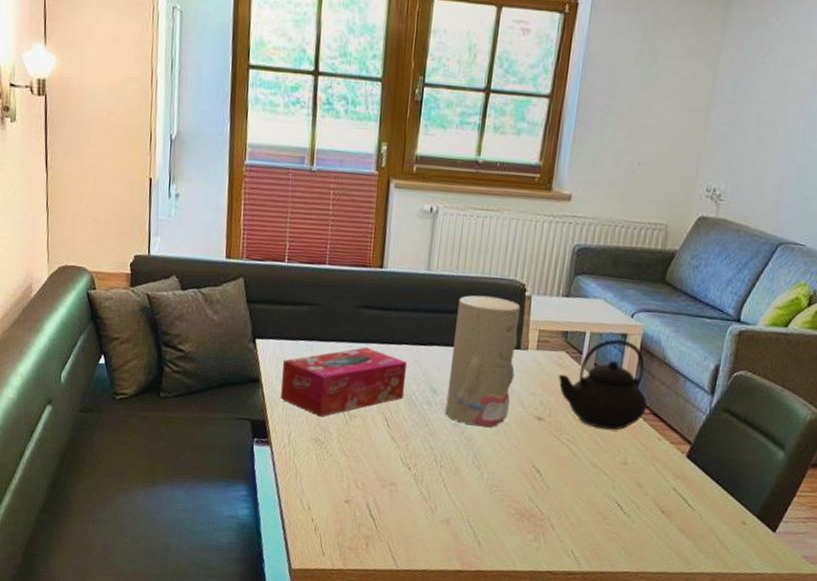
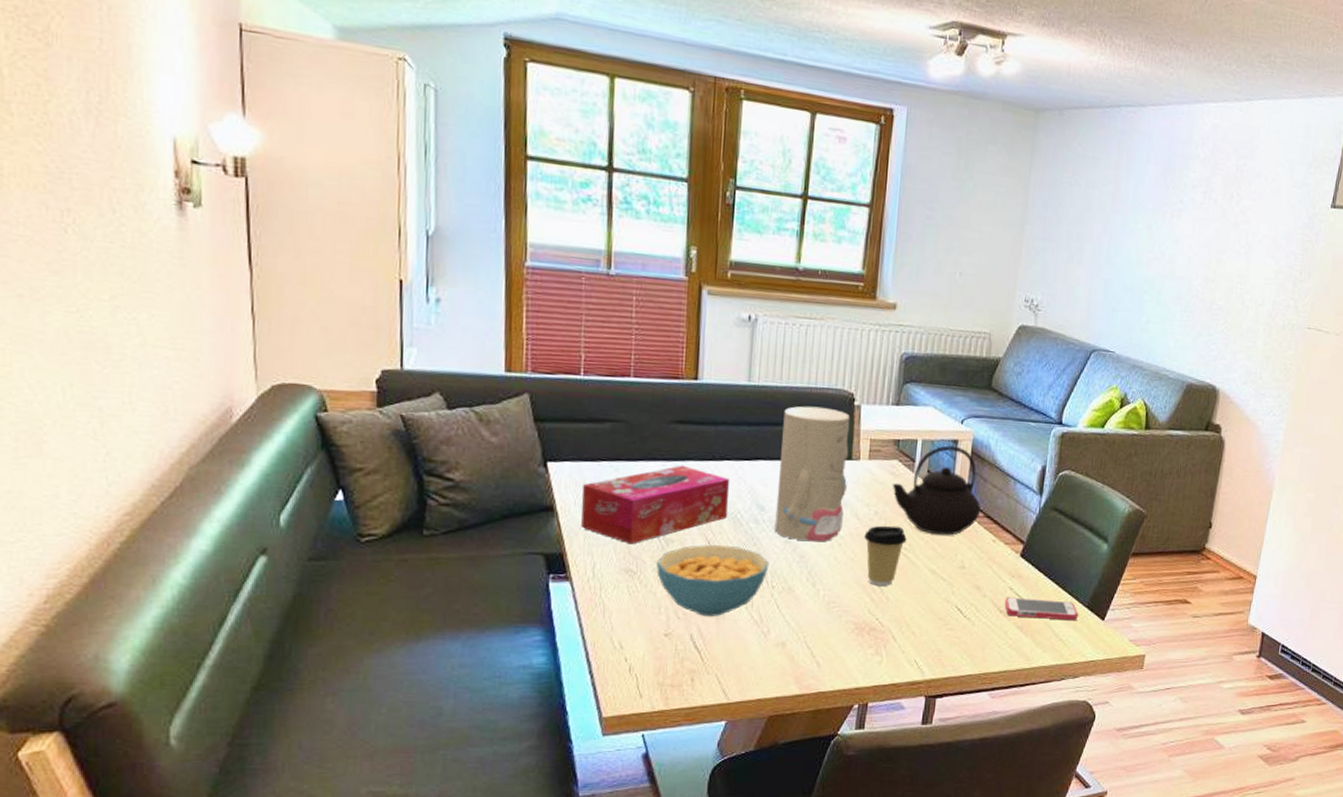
cereal bowl: none [341,421,439,489] -> present [657,544,769,616]
coffee cup: none [528,415,570,475] -> present [864,525,907,586]
smartphone: none [667,497,747,530] -> present [1004,597,1078,621]

